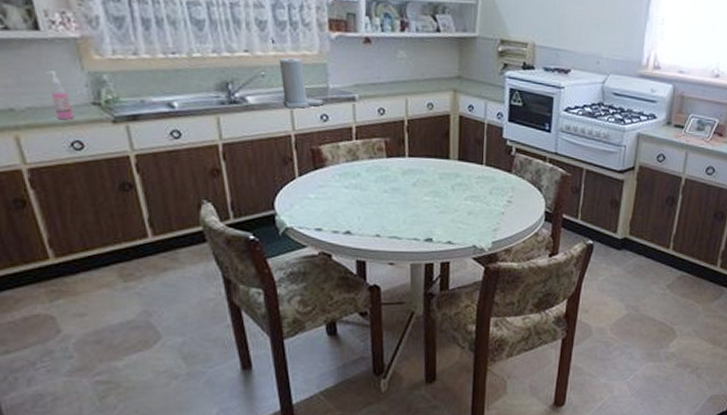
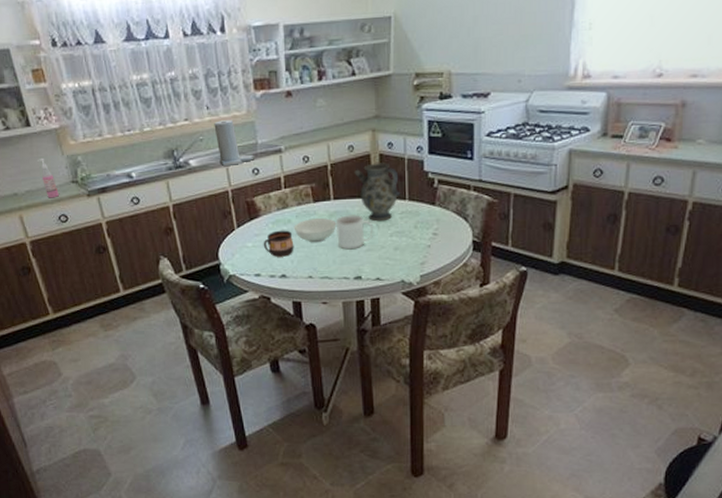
cup: none [327,183,362,212] -> present [263,230,294,257]
bowl: none [363,174,410,200] -> present [293,218,337,243]
mug: none [409,174,449,211] -> present [336,215,374,250]
ewer: none [432,123,478,184] -> present [354,161,401,222]

